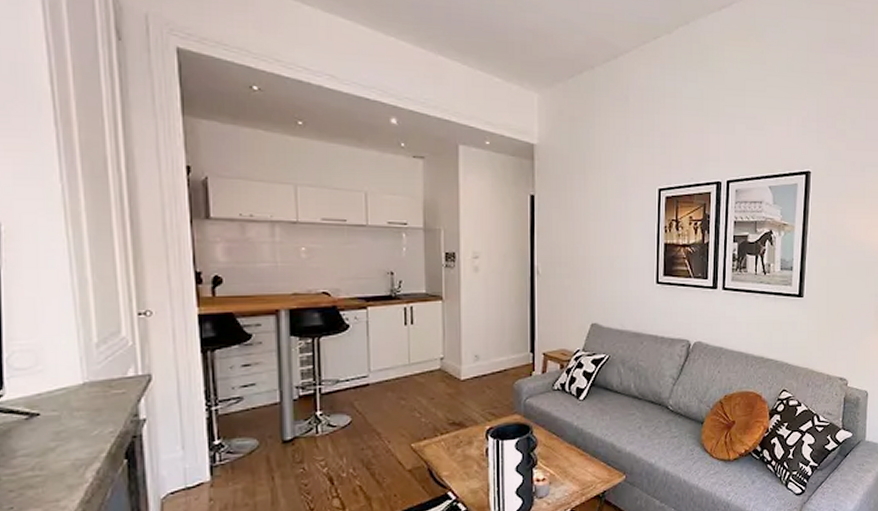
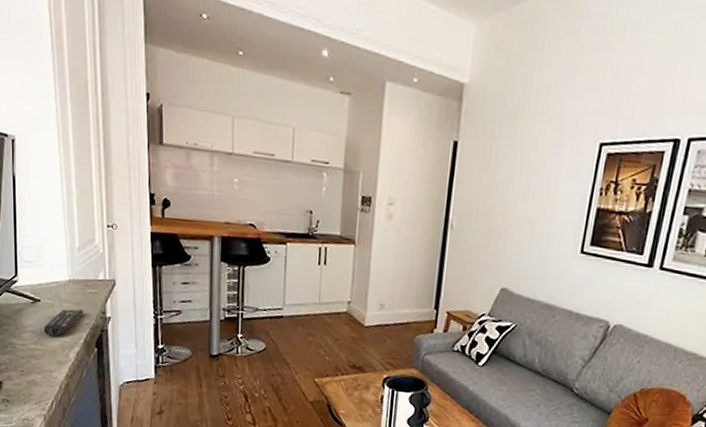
remote control: none [44,416,107,456] -> present [43,309,84,337]

